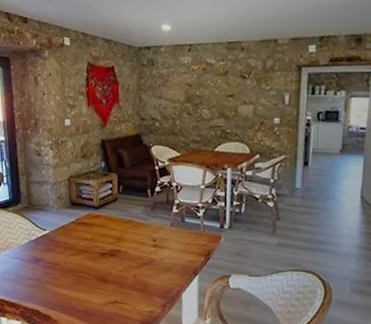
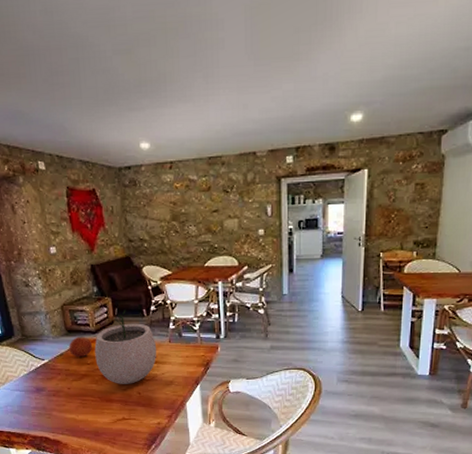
fruit: none [70,210,93,232] -> present [69,336,92,358]
plant pot: none [95,188,158,266] -> present [94,310,157,384]

